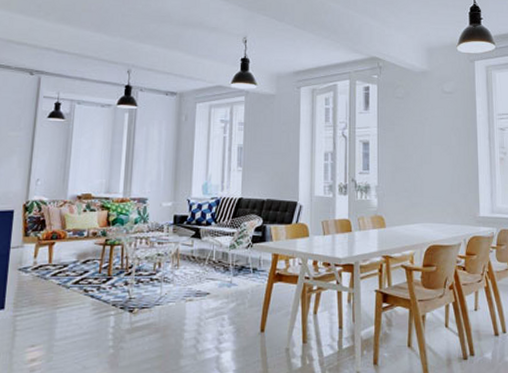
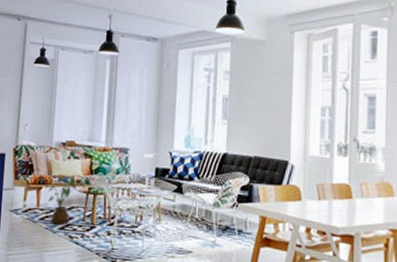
house plant: none [58,229,102,279] -> present [45,175,85,225]

